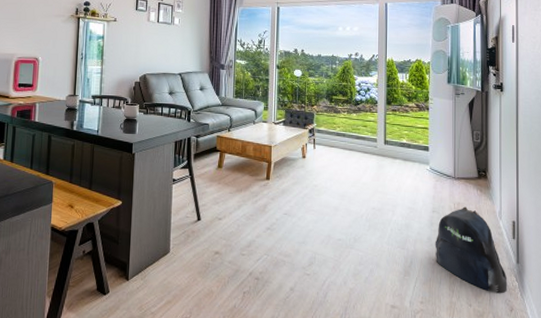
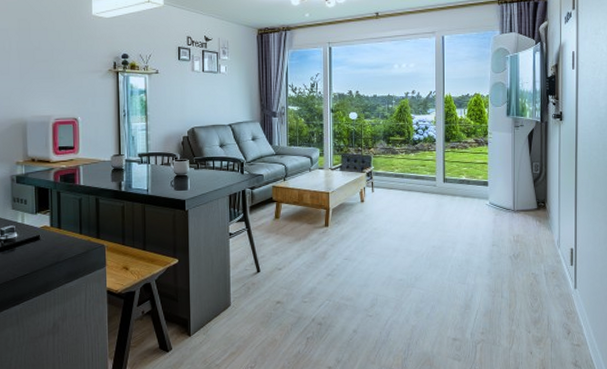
backpack: present [435,206,508,294] -> none [495,238,565,319]

